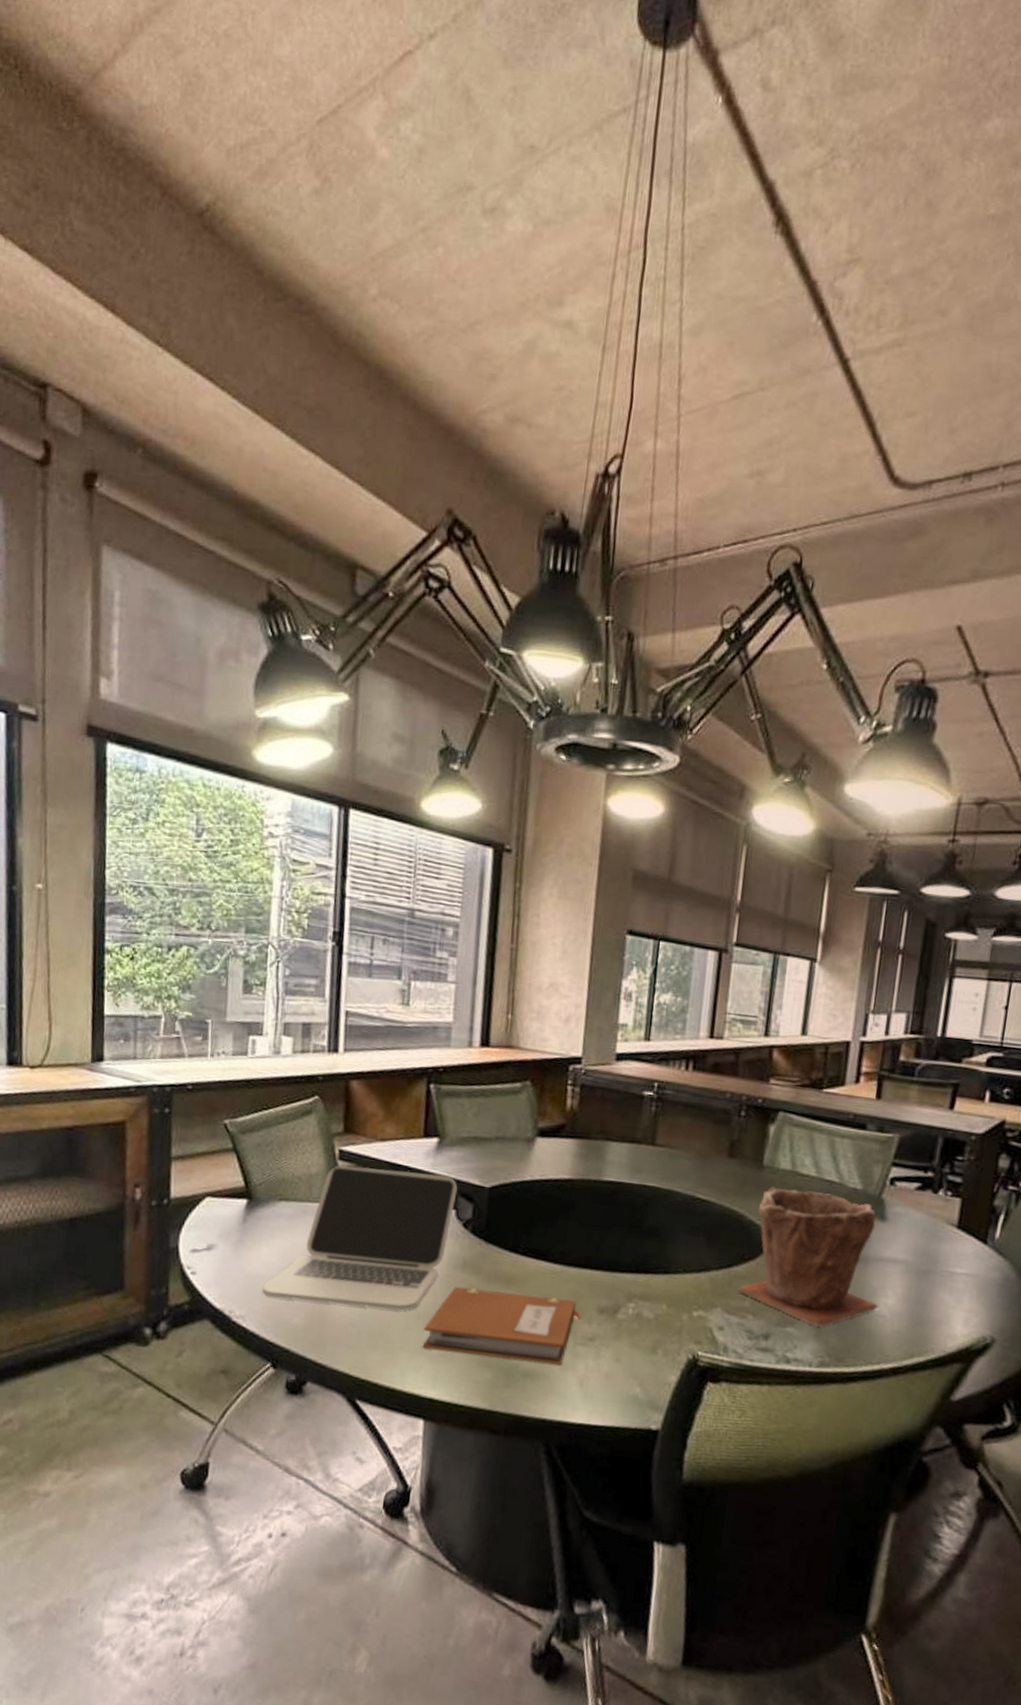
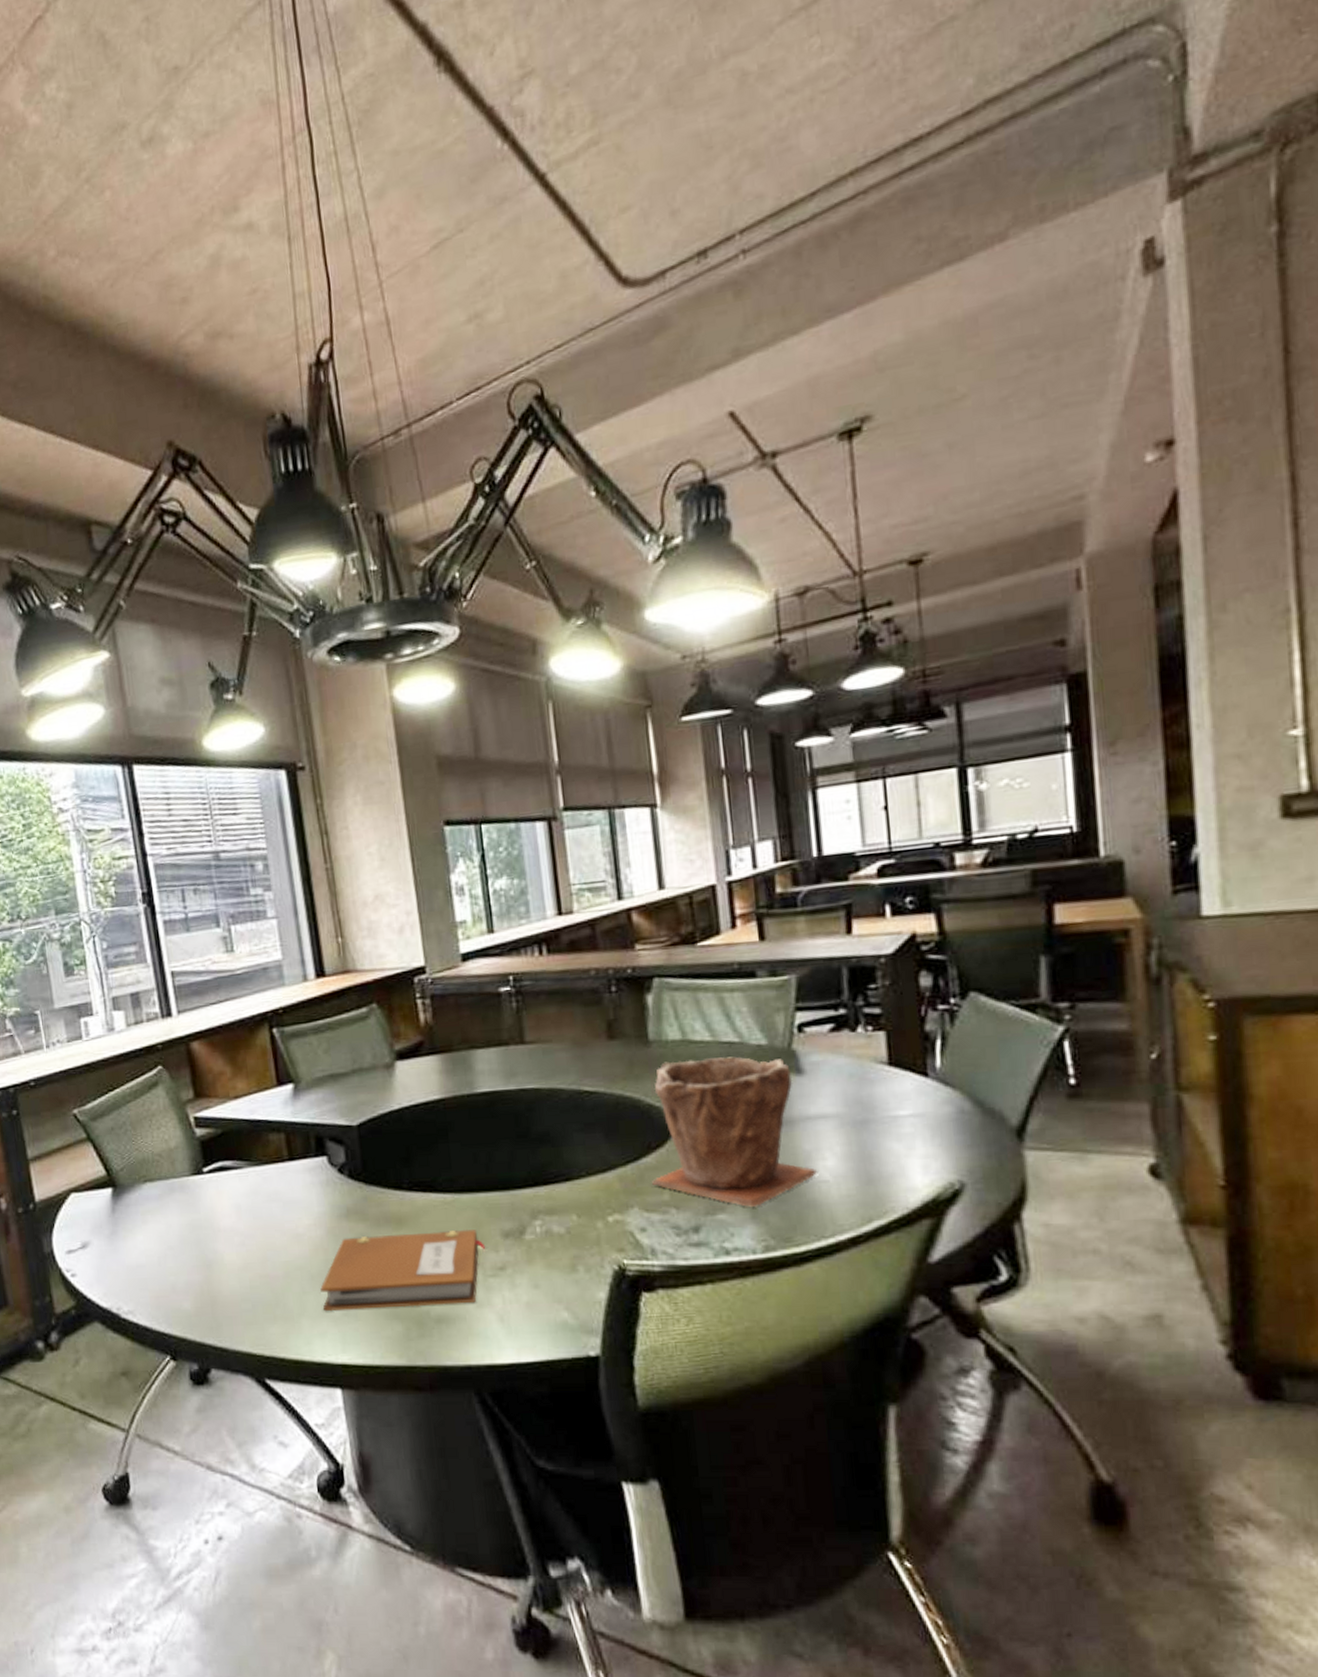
laptop: present [261,1165,458,1311] -> none [145,1121,326,1286]

